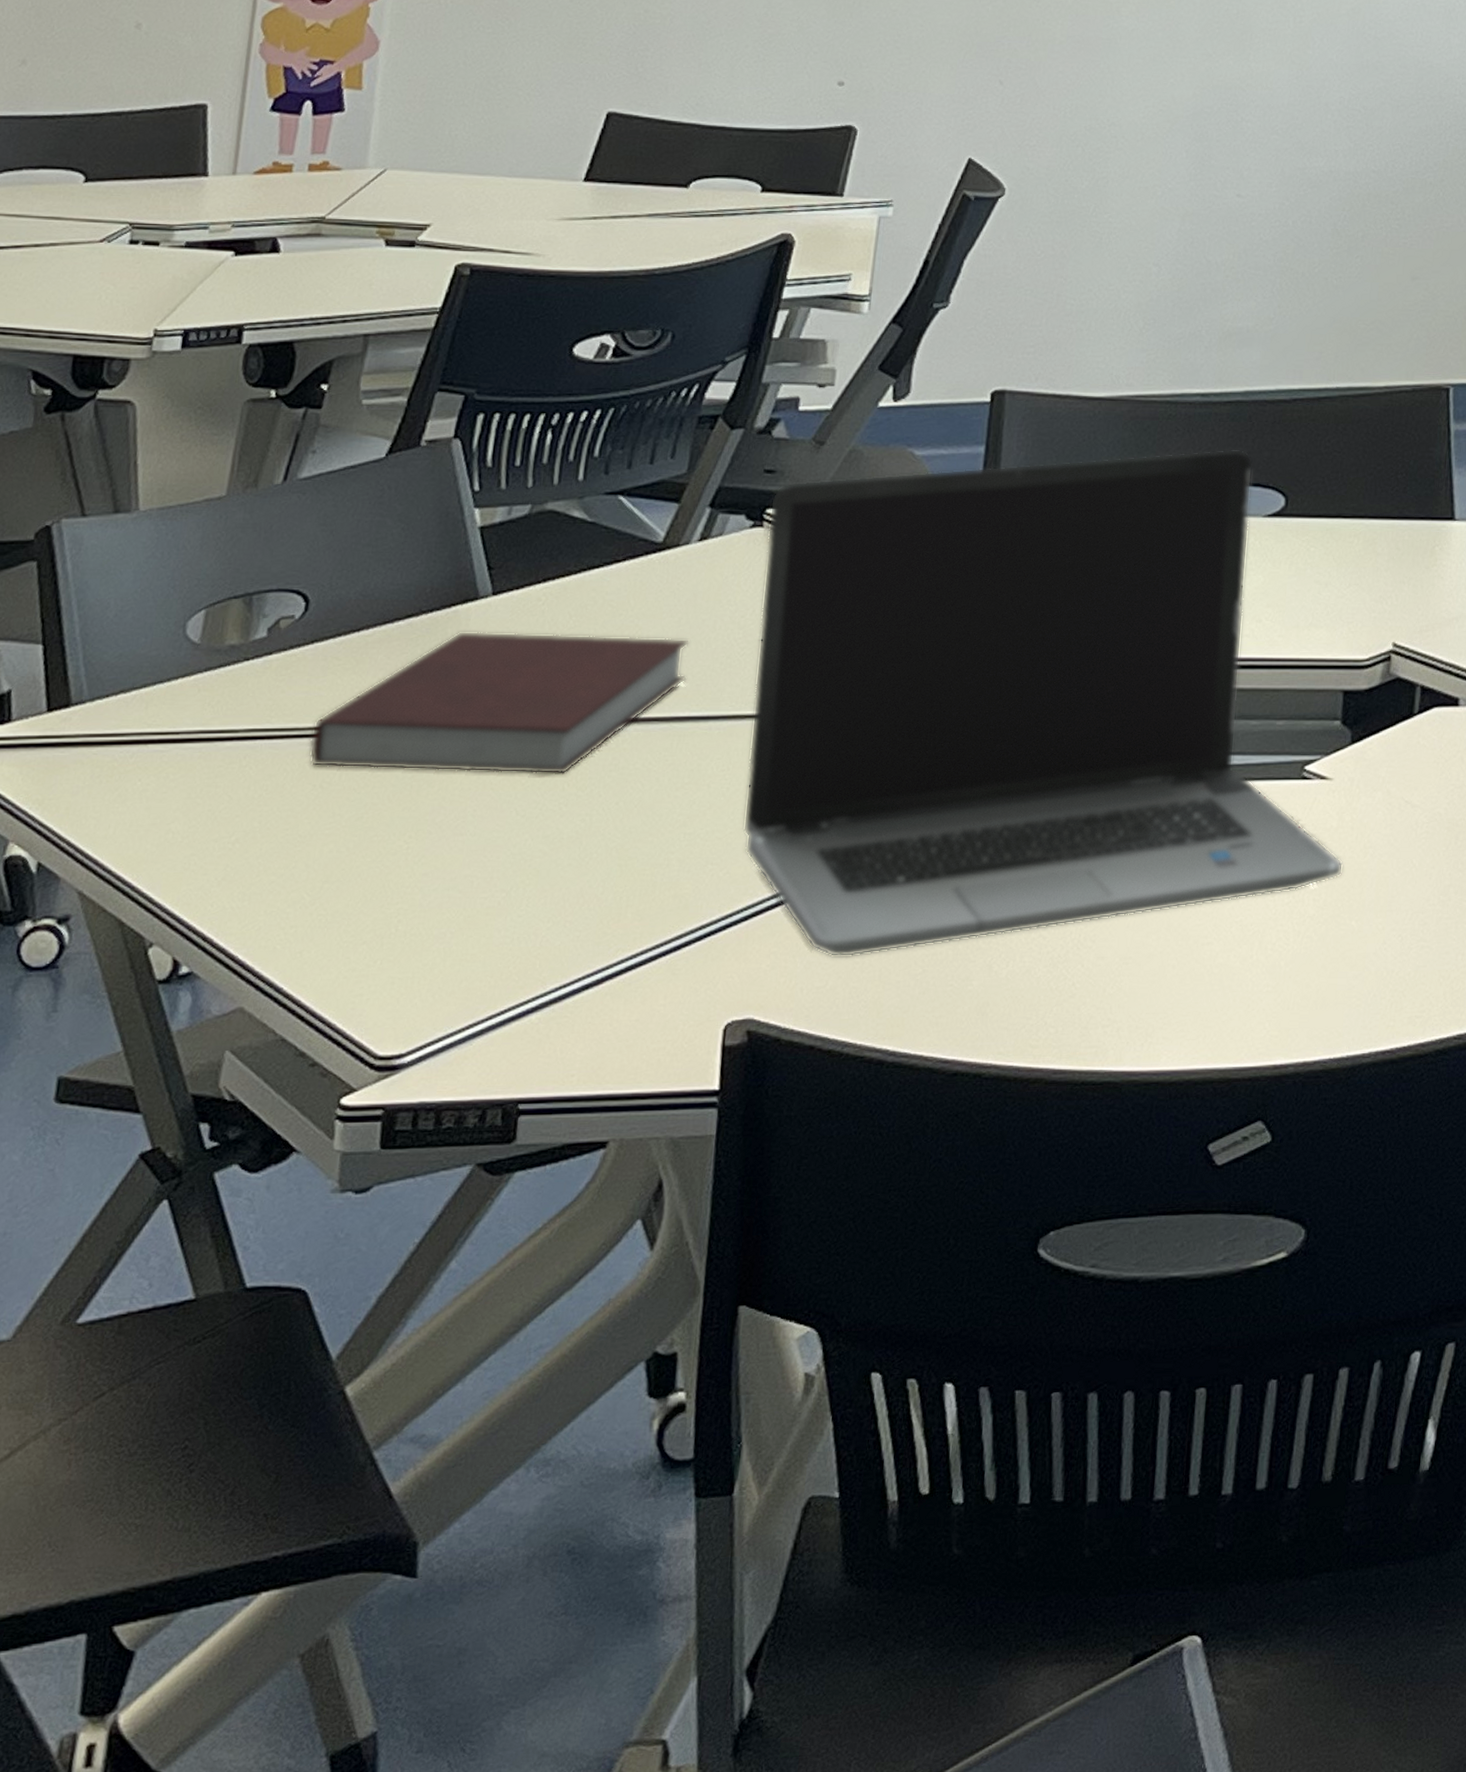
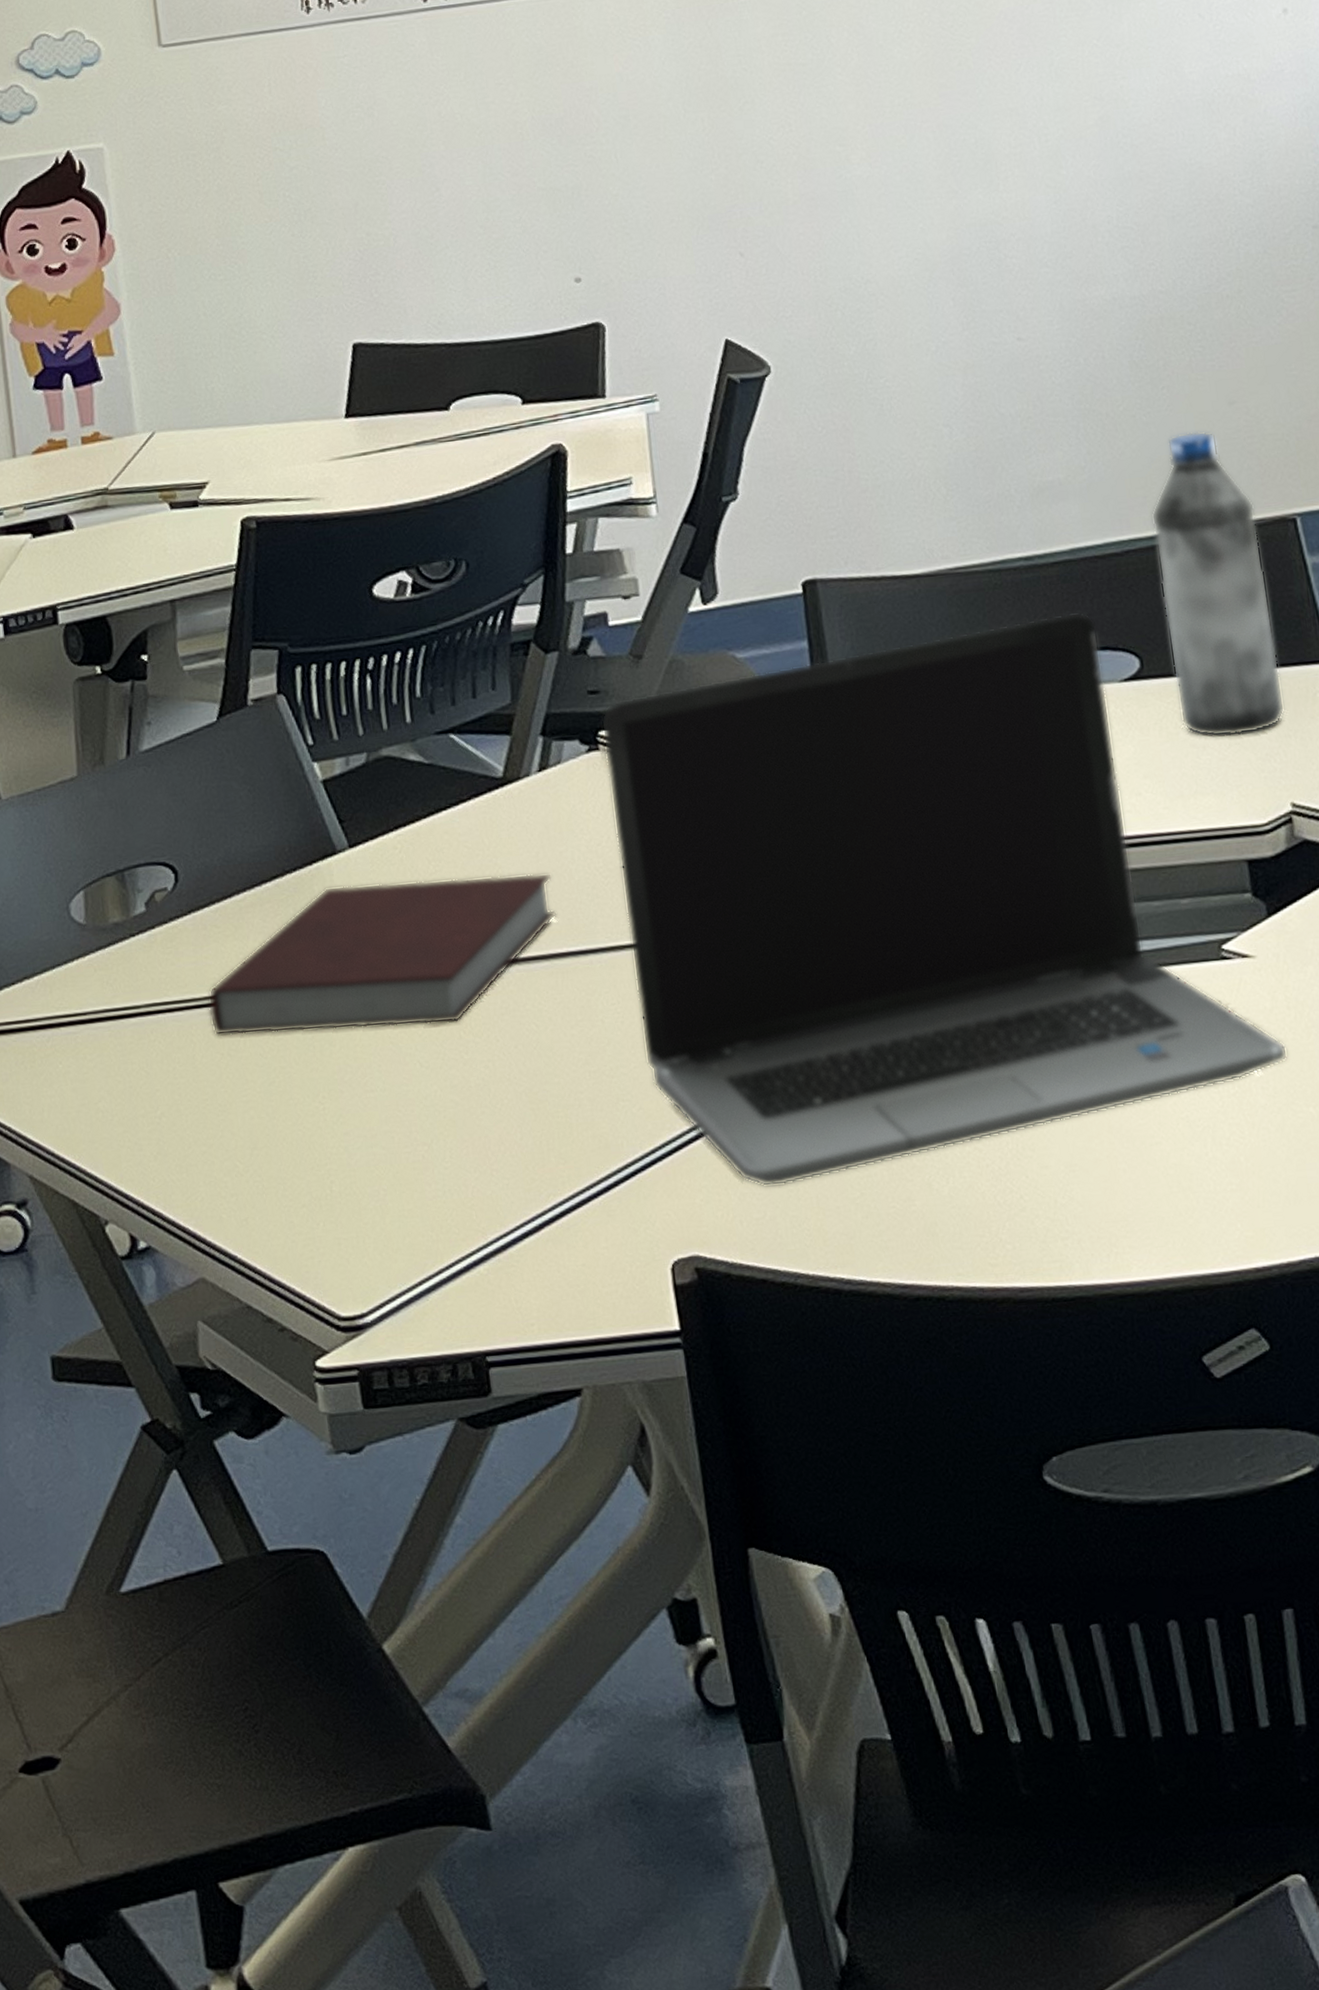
water bottle: none [1311,300,1416,577] -> present [1151,431,1285,737]

